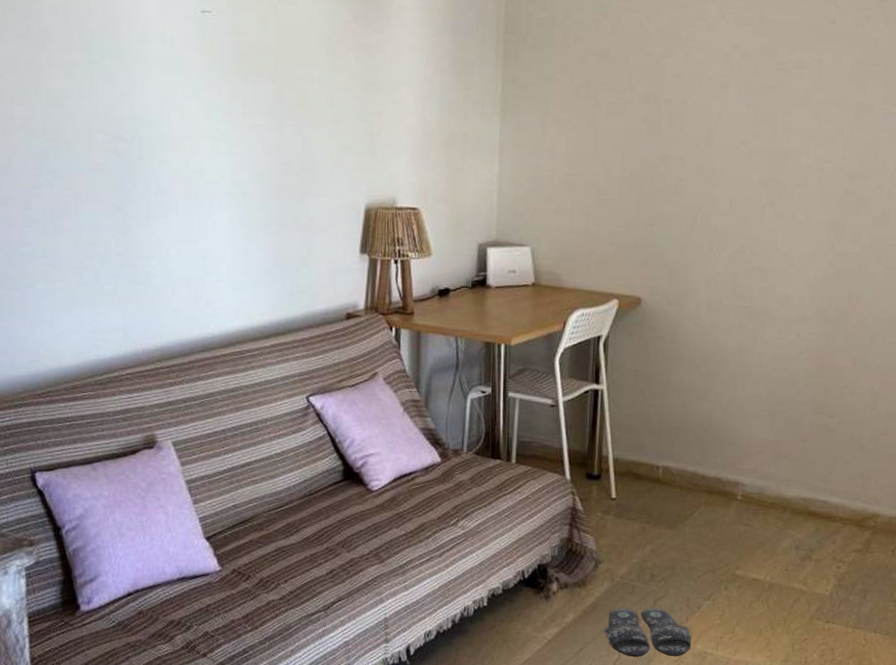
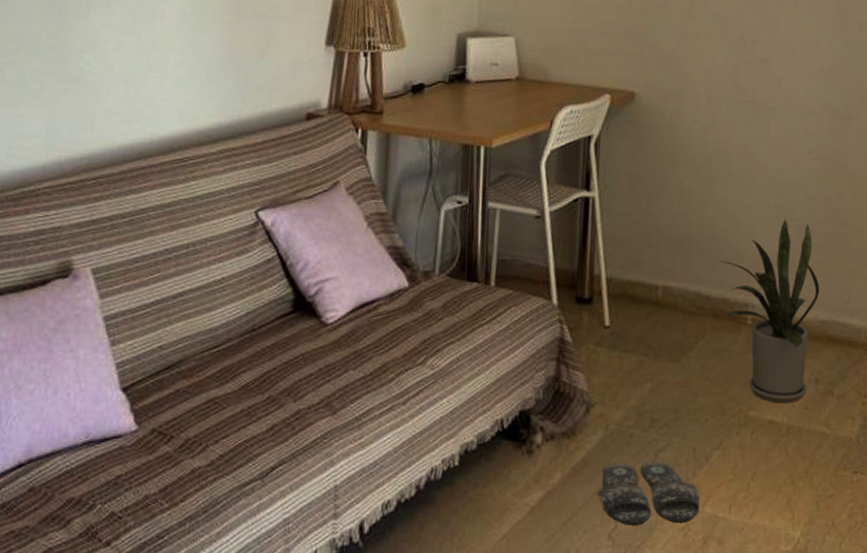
house plant: none [715,411,804,565] -> present [720,219,820,403]

